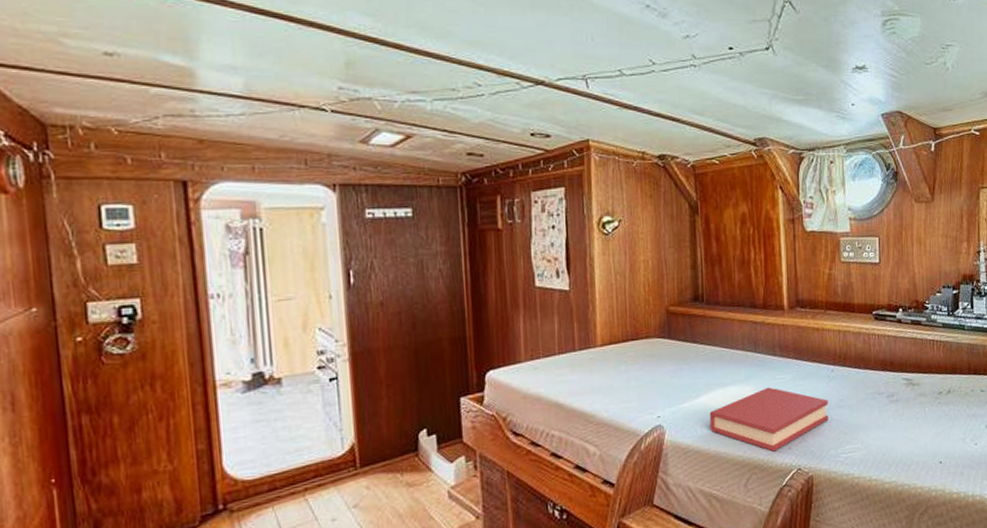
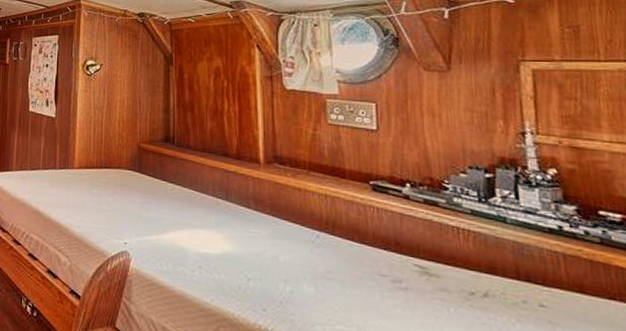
hardback book: present [709,387,829,452] -> none [176,238,313,309]

